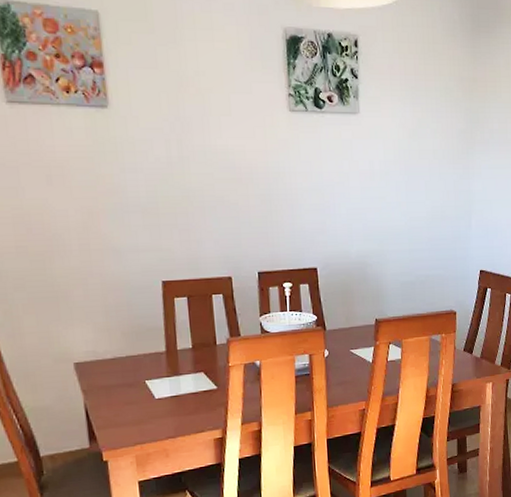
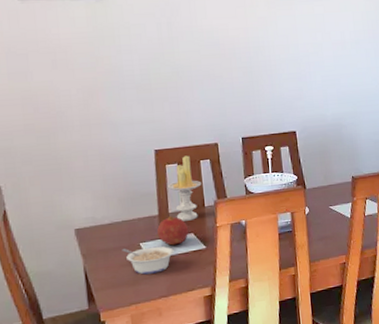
legume: none [126,384,183,414] -> present [122,246,174,275]
fruit: none [164,352,199,385] -> present [157,215,189,246]
candle: none [176,289,213,359] -> present [168,155,202,221]

